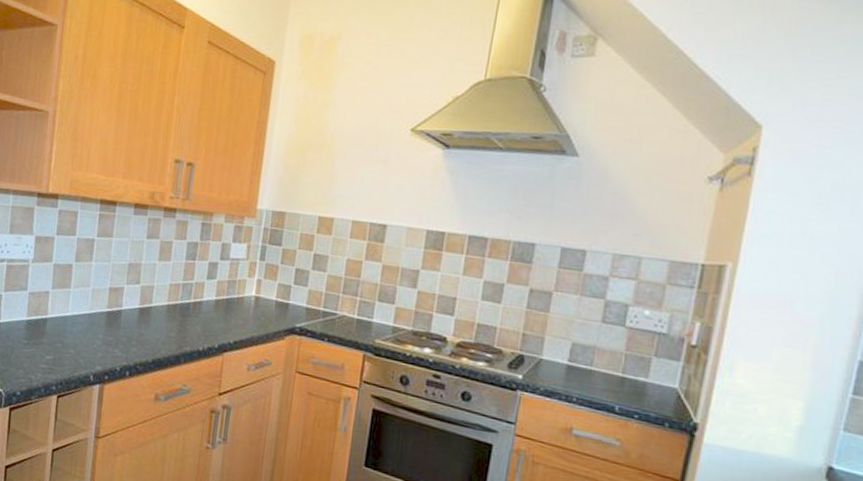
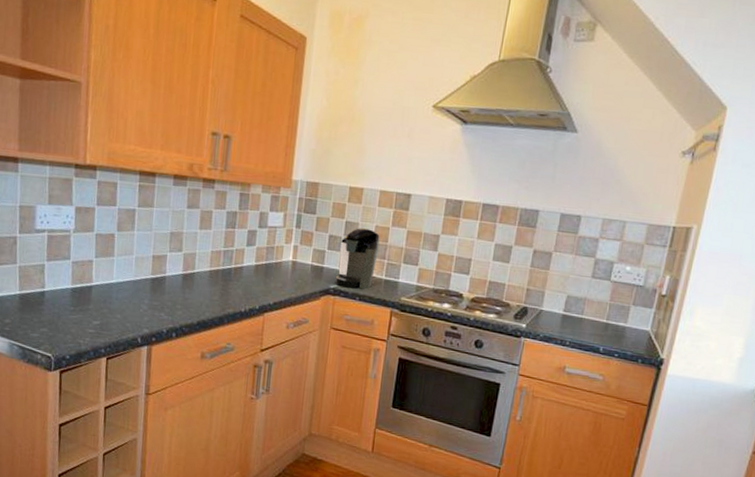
coffee maker: none [301,261,352,329] -> present [334,228,380,289]

